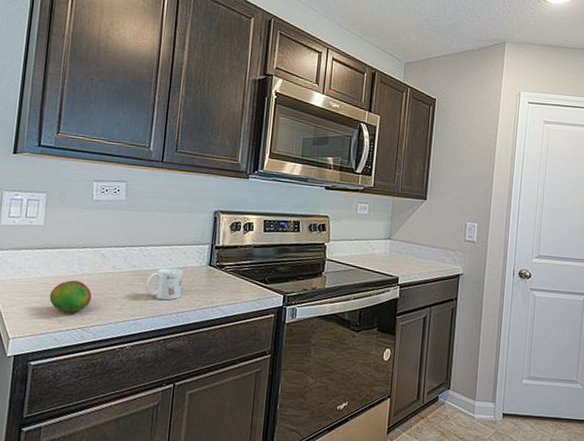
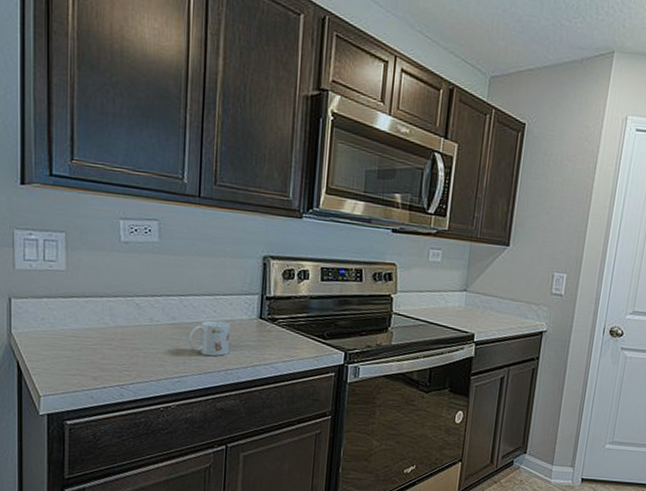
fruit: present [49,280,92,313] -> none [80,333,129,369]

